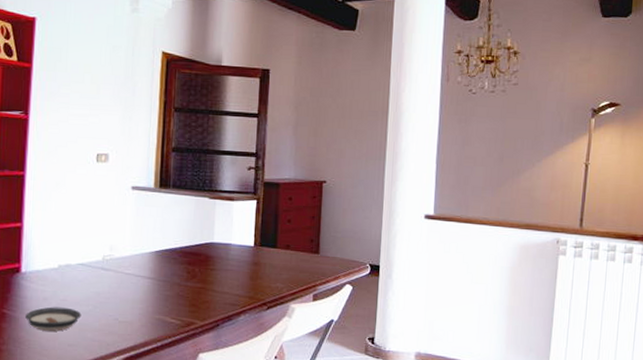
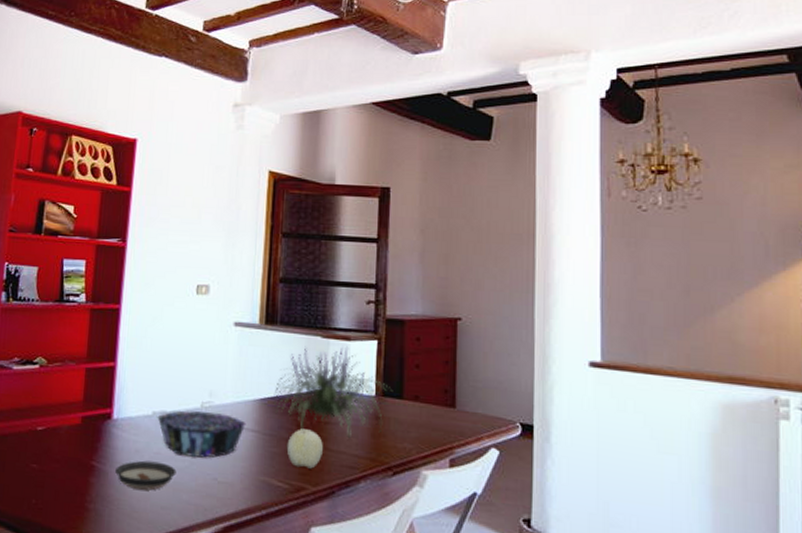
decorative bowl: none [63,263,143,302] -> present [157,410,246,458]
plant: none [167,205,268,281] -> present [273,346,392,438]
fruit: none [178,275,210,307] -> present [286,429,323,469]

